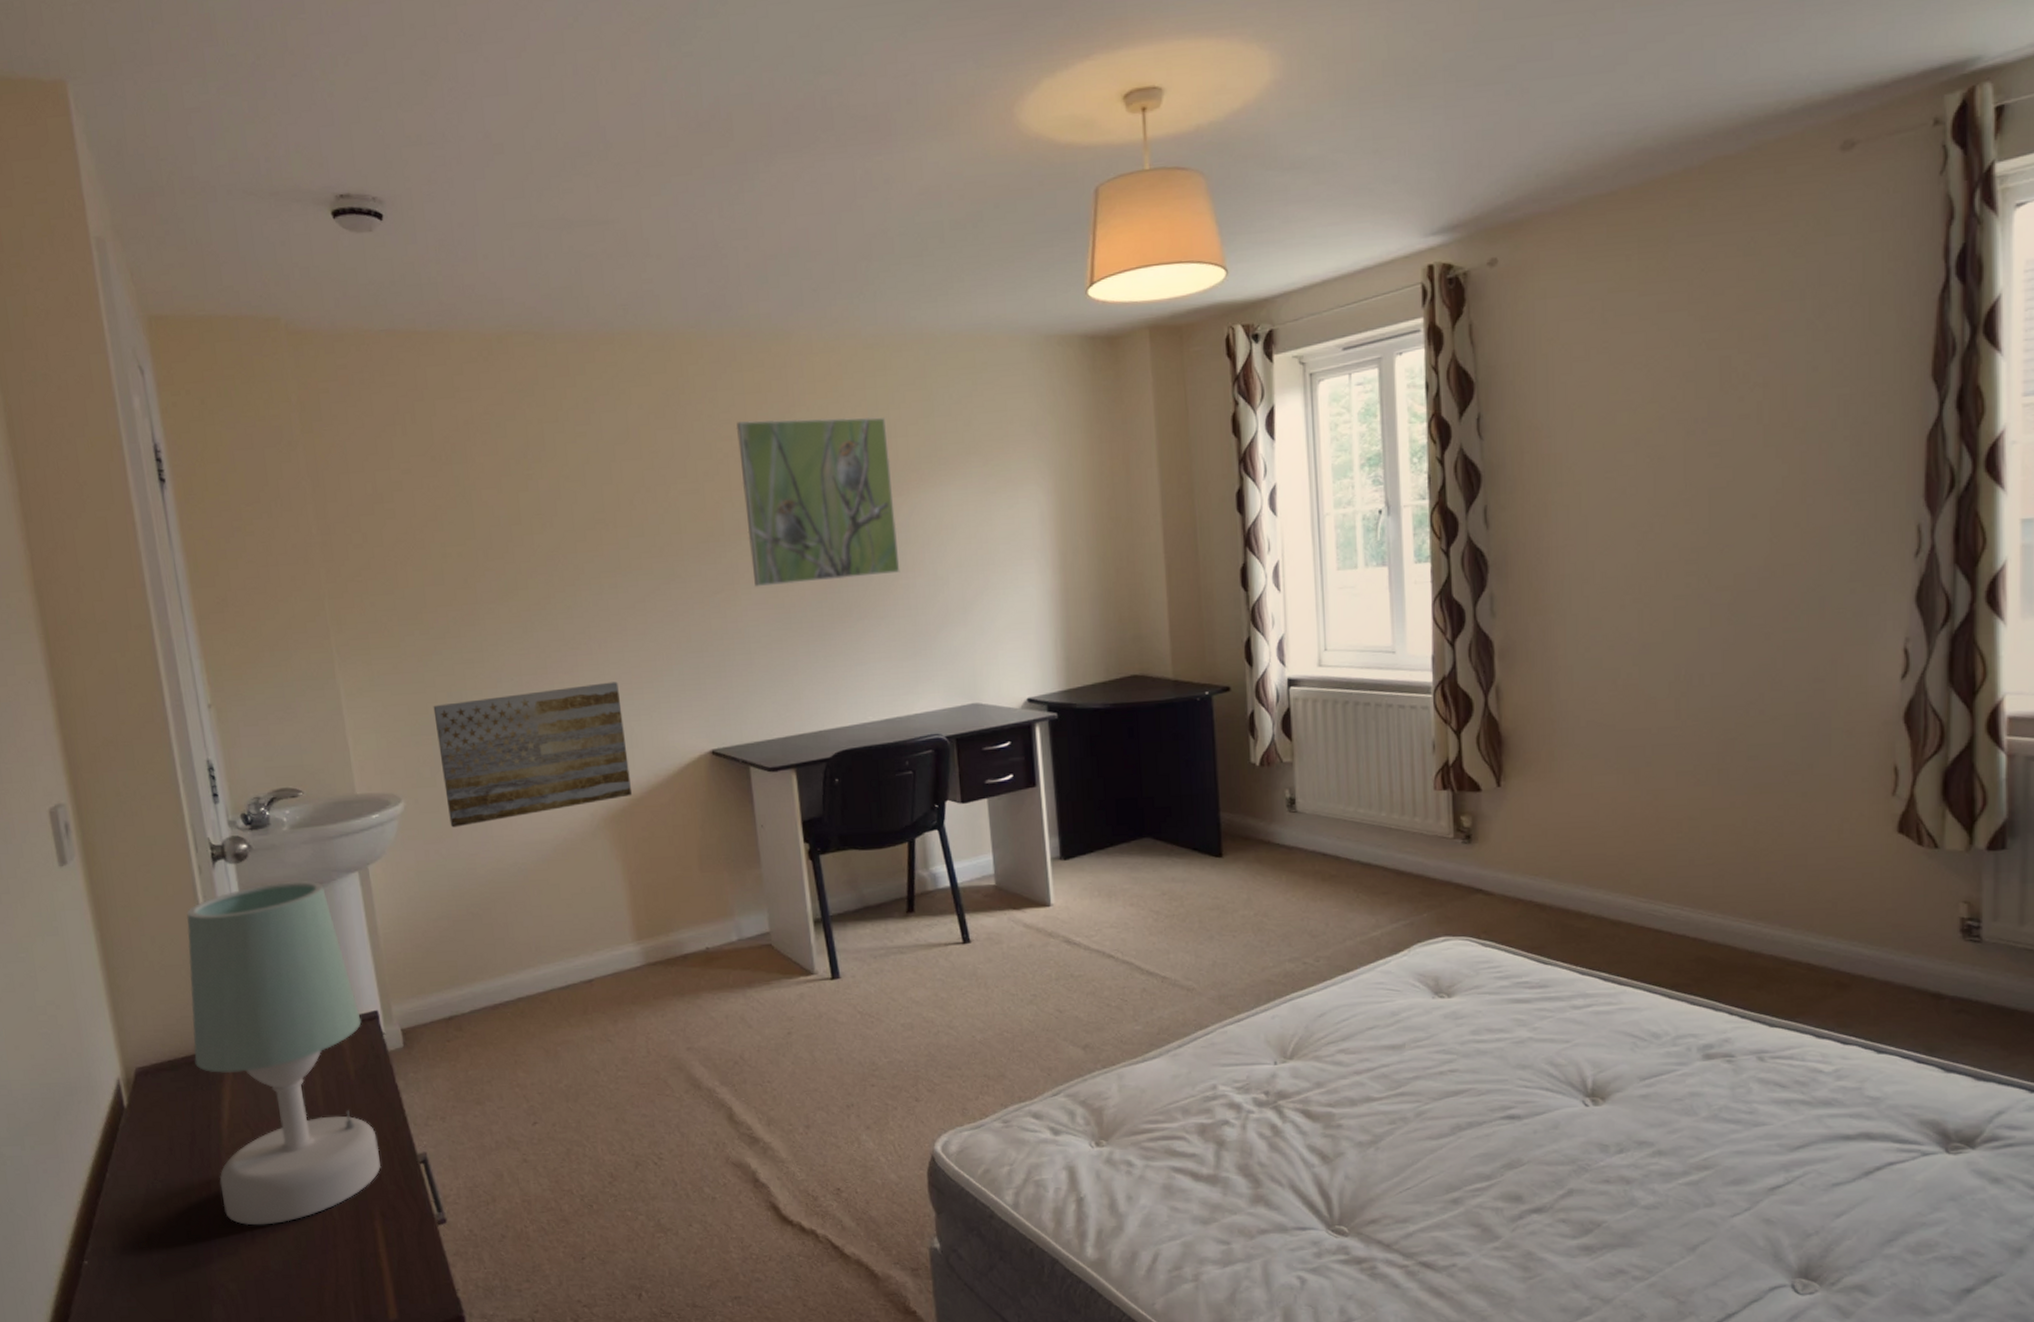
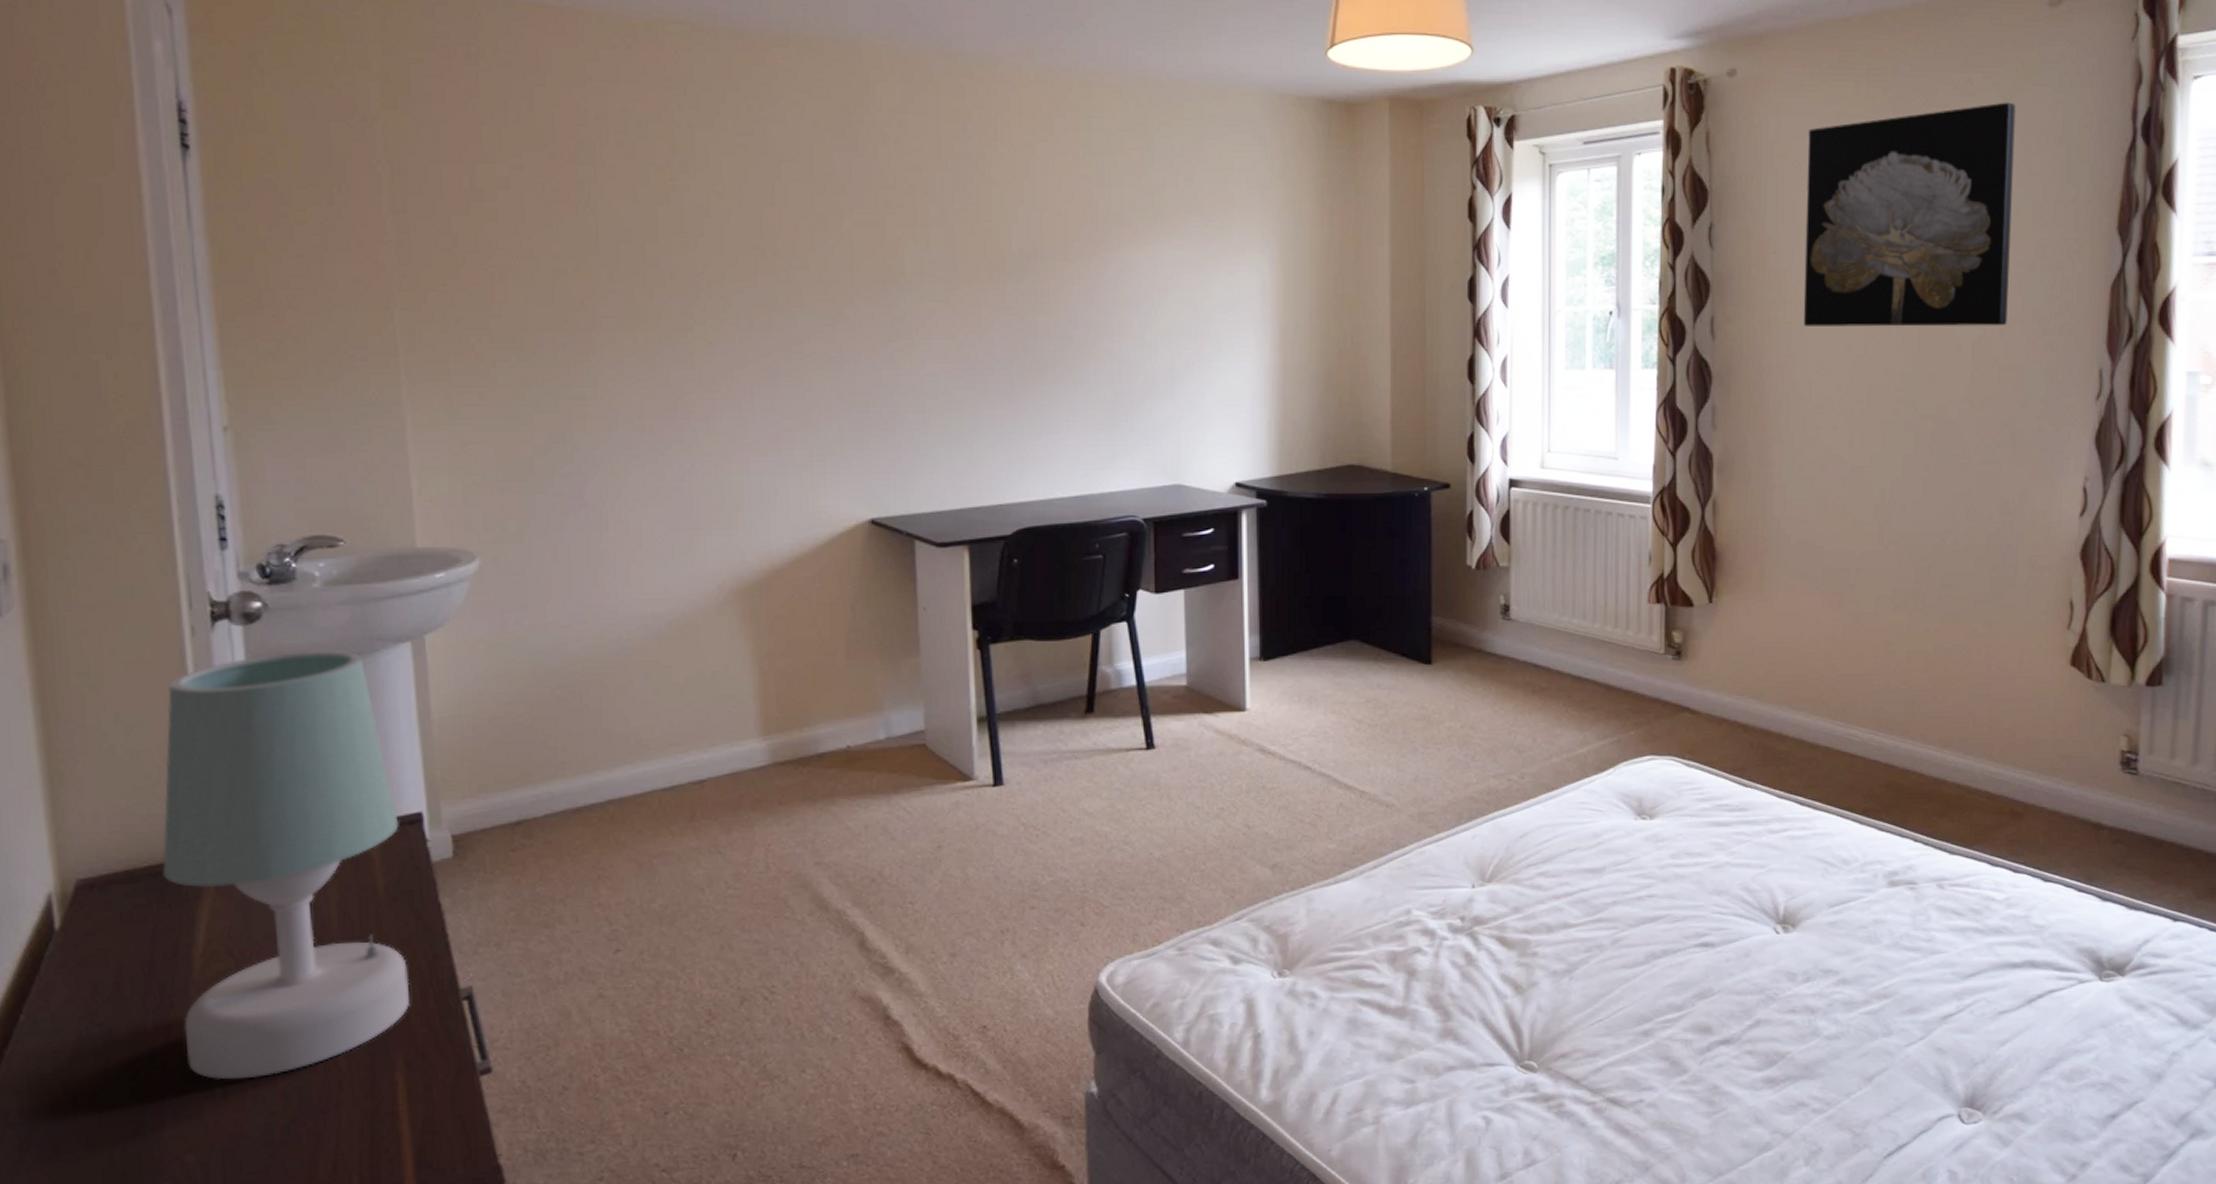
wall art: present [433,681,632,828] -> none [527,433,770,594]
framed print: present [736,417,900,587] -> none [927,151,1104,338]
wall art: none [1577,256,1808,508] -> present [1803,102,2016,327]

